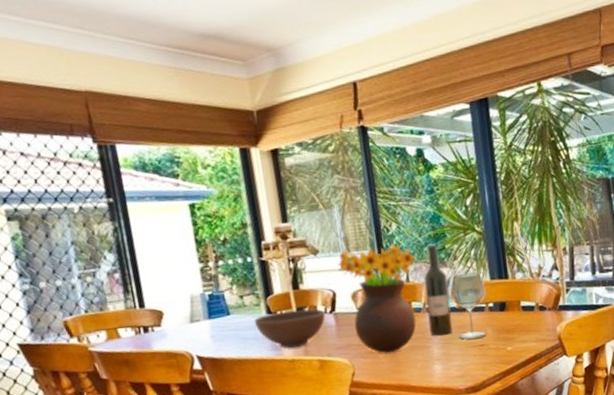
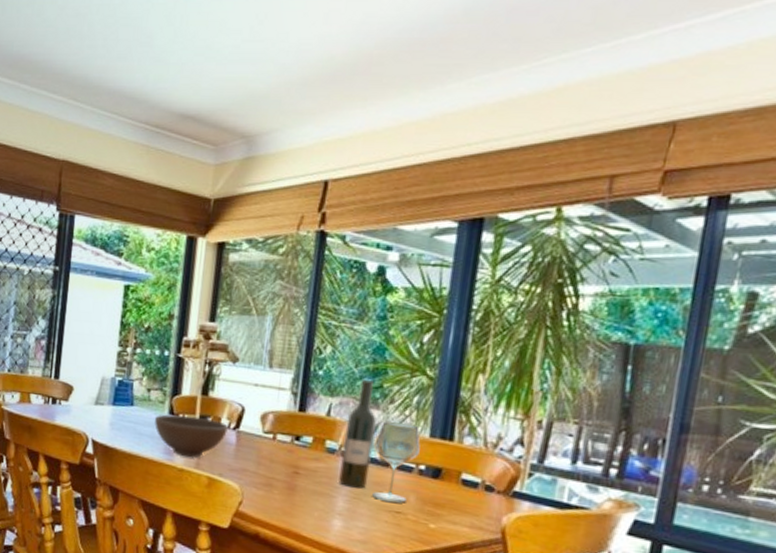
flower arrangement: present [337,242,417,353] -> none [255,362,345,491]

